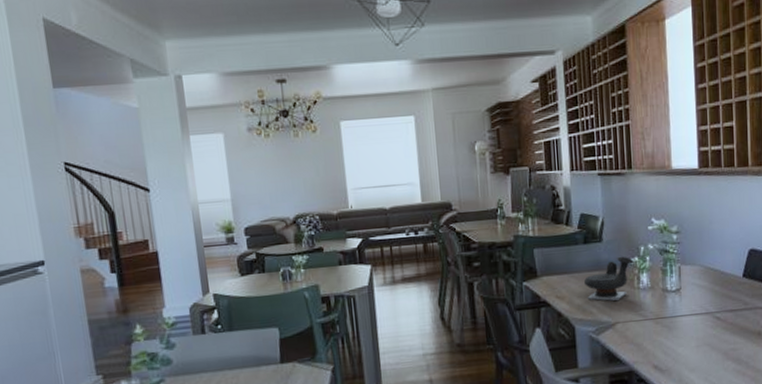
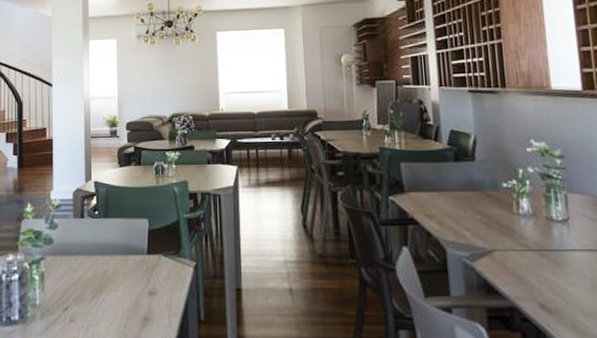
teapot: present [584,256,634,301] -> none [456,177,512,226]

